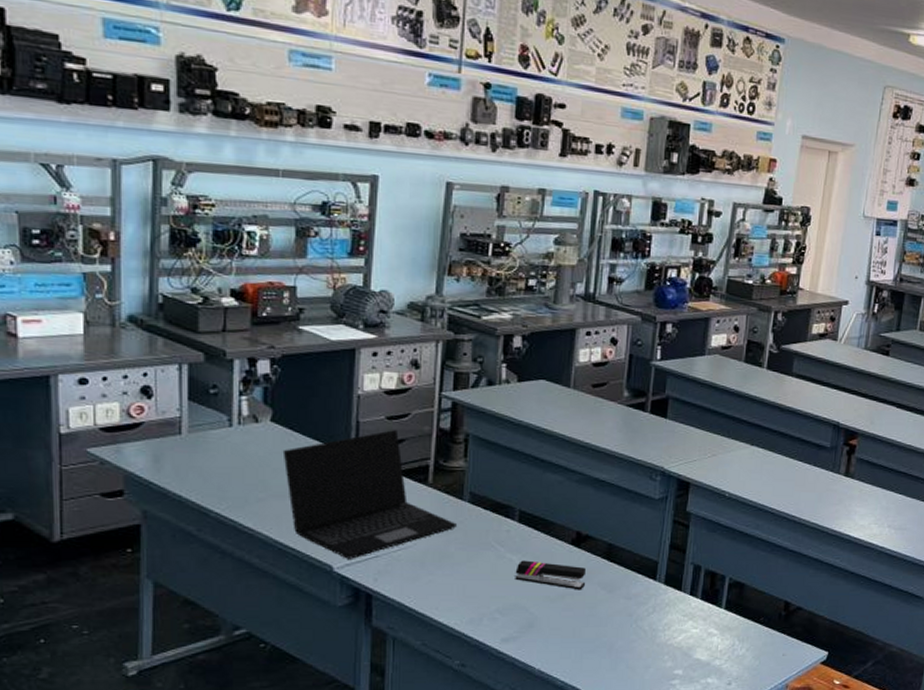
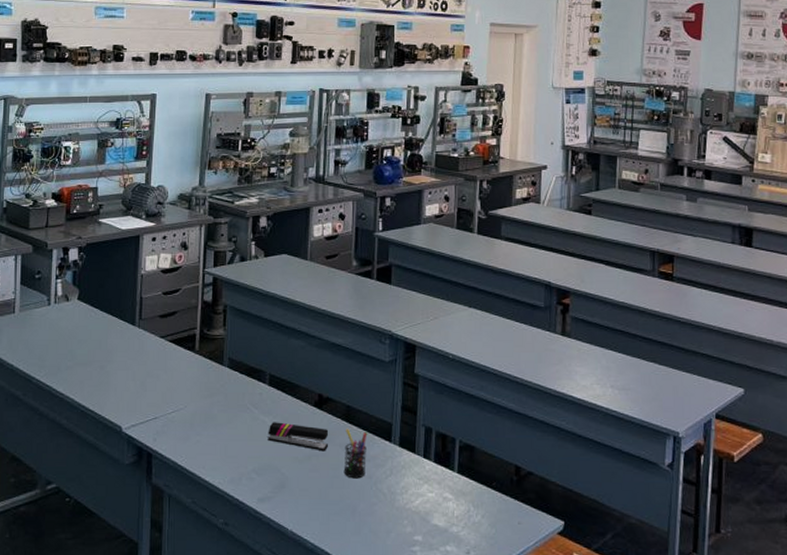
laptop: present [282,430,456,559] -> none [85,304,218,420]
pen holder: none [601,566,630,617] -> present [343,428,368,479]

